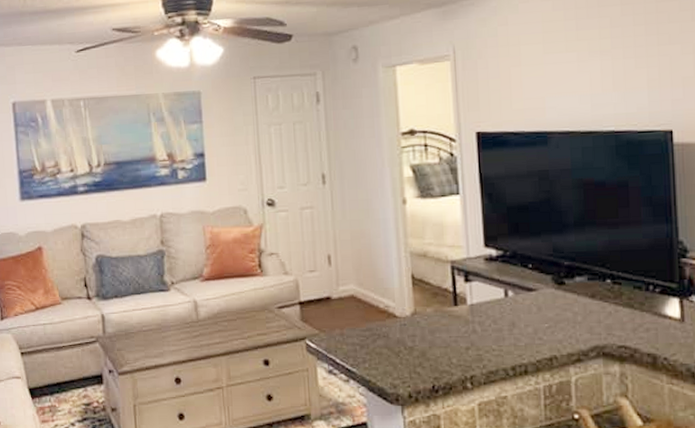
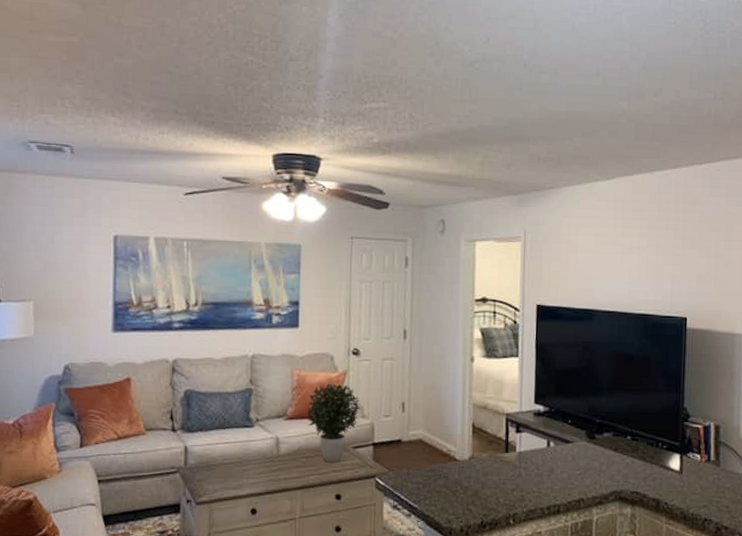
potted plant: none [224,238,282,325] -> present [307,383,361,462]

